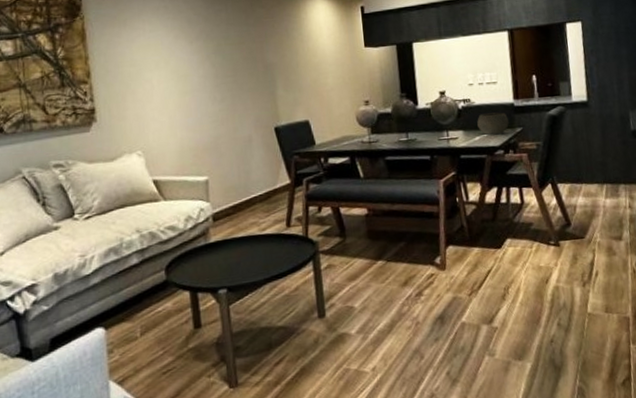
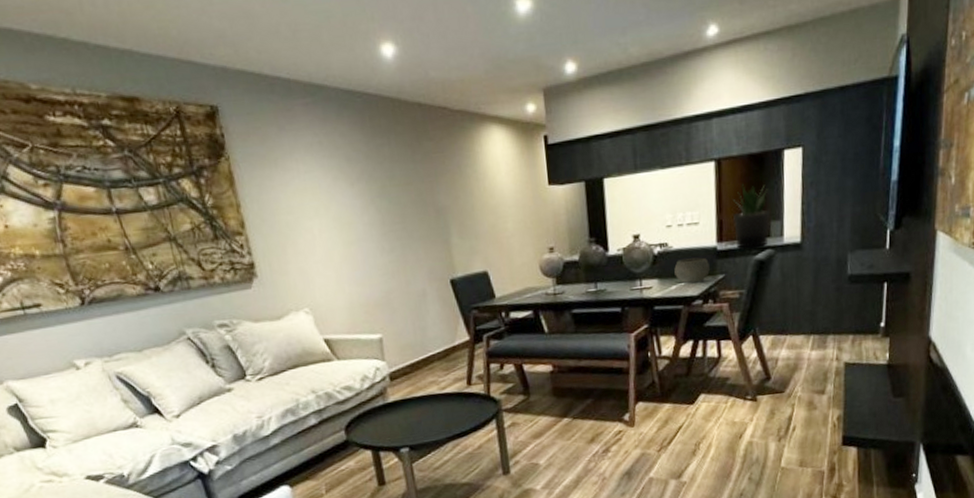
planter: none [525,51,559,106] -> present [732,184,770,249]

